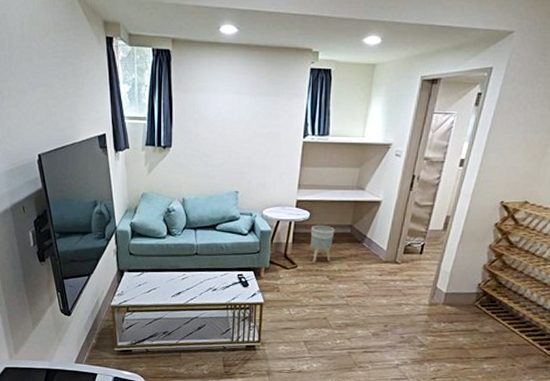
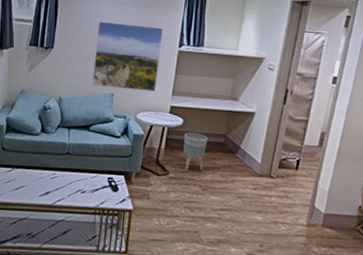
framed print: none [215,114,286,186] -> present [92,21,163,92]

